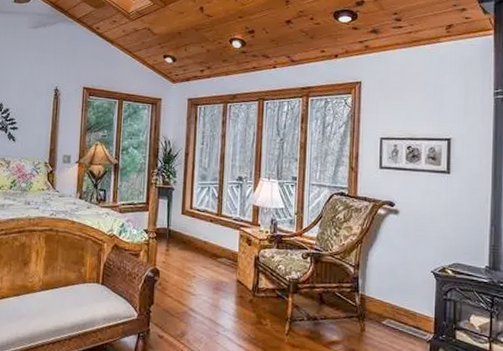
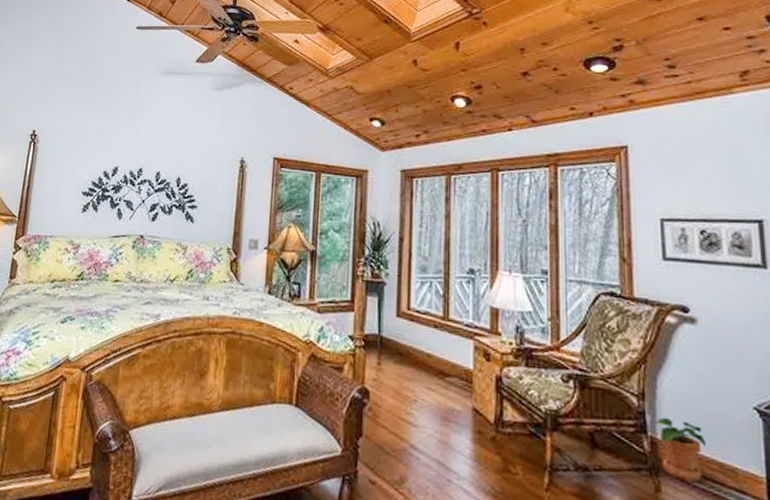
potted plant: none [365,280,398,323] -> present [655,417,707,482]

